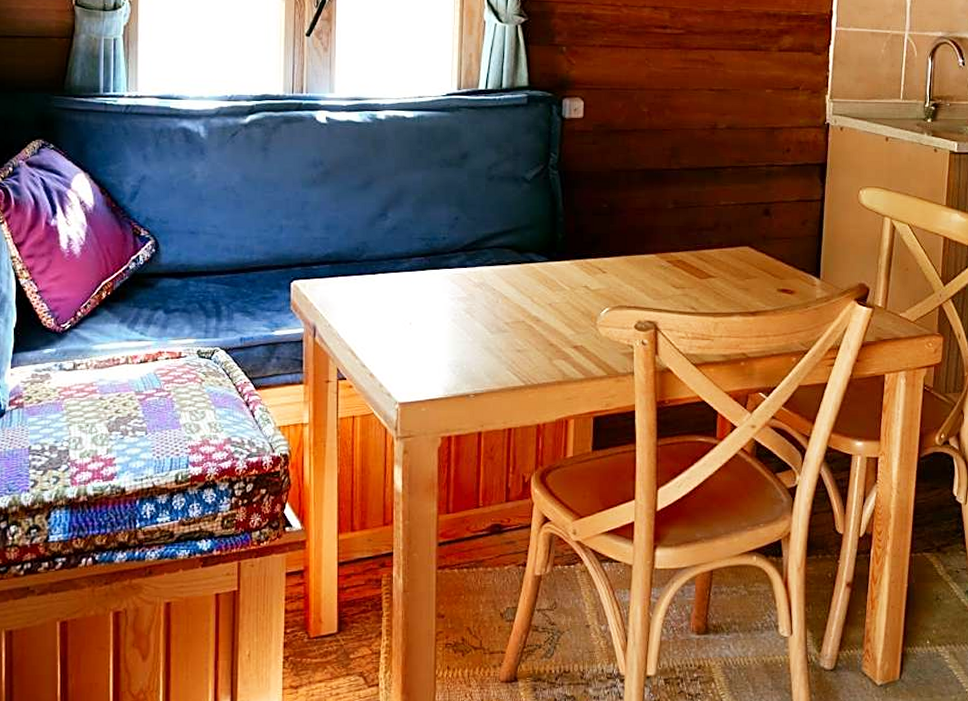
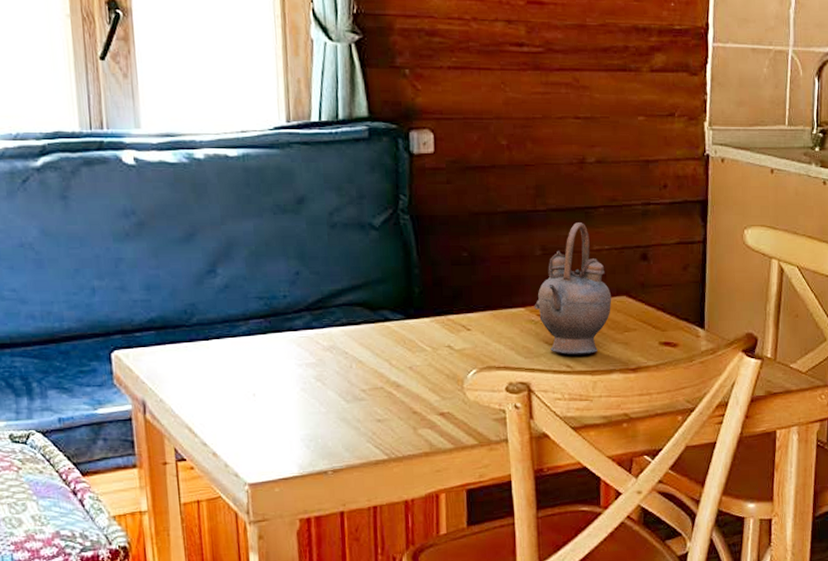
teapot: none [664,180,735,299] -> present [534,223,612,355]

